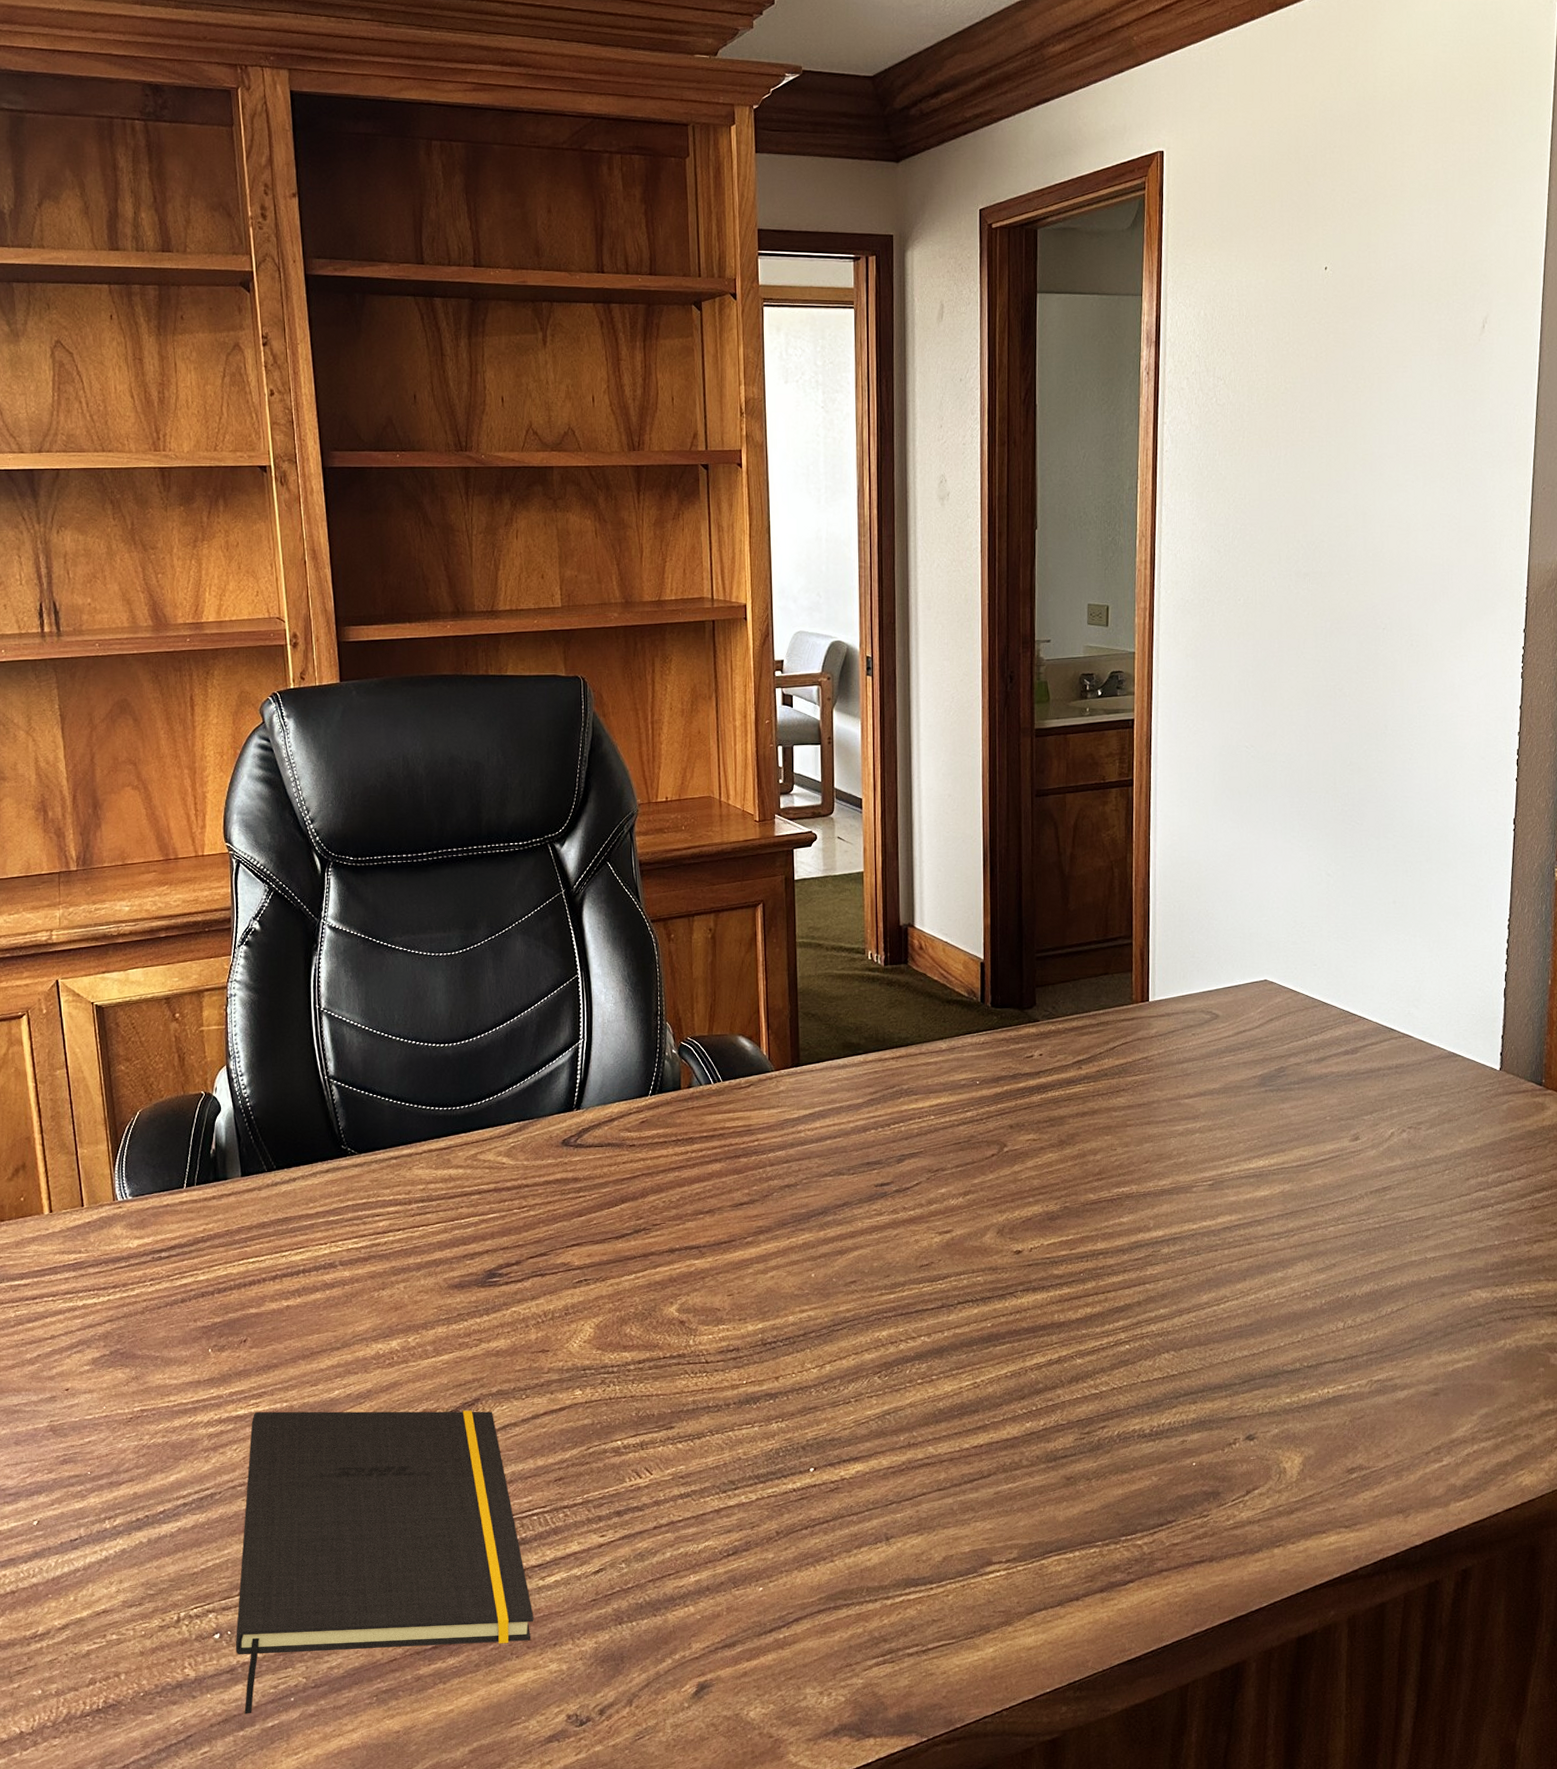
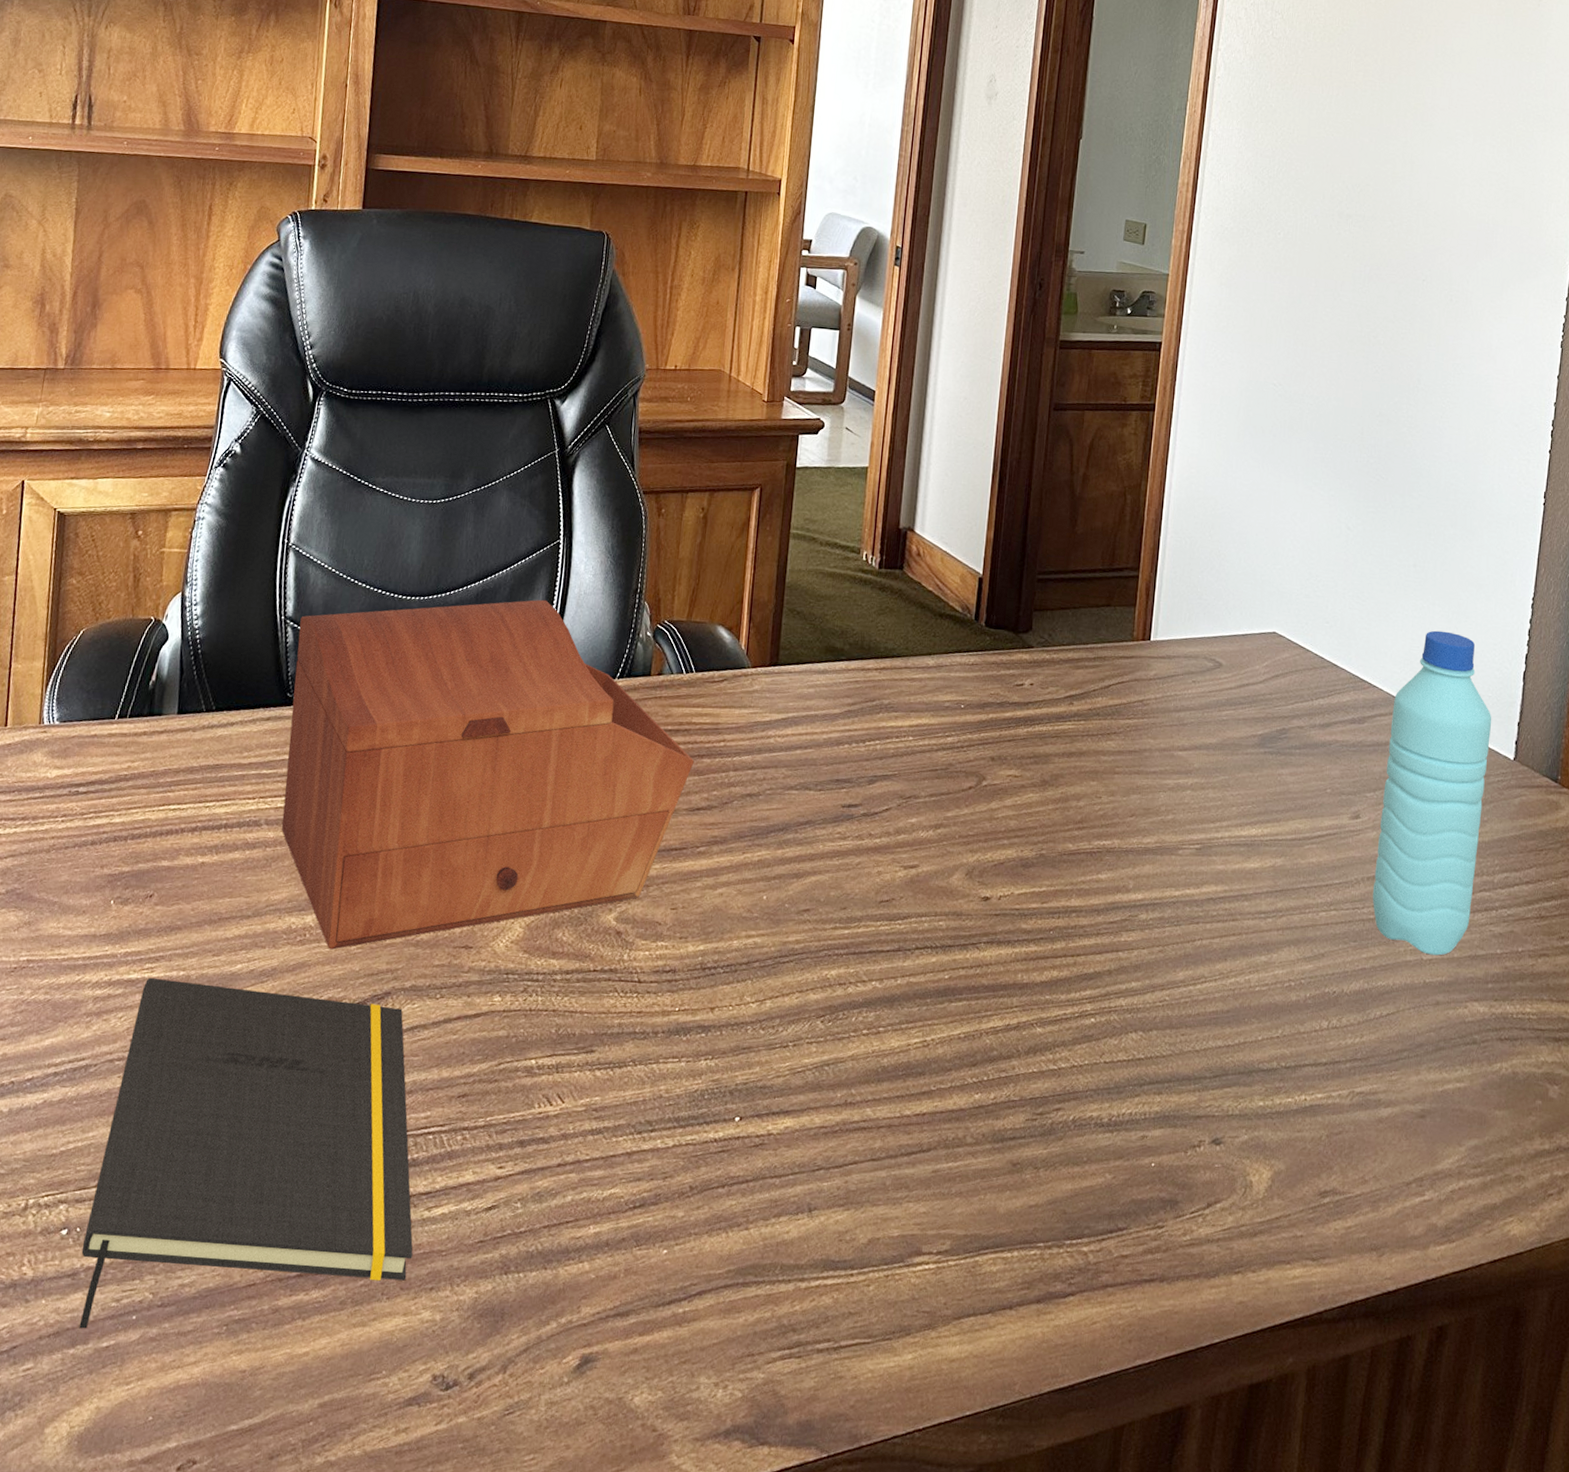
sewing box: none [343,1031,732,1368] -> present [282,599,694,950]
water bottle: none [1376,960,1477,1253] -> present [1372,630,1492,956]

